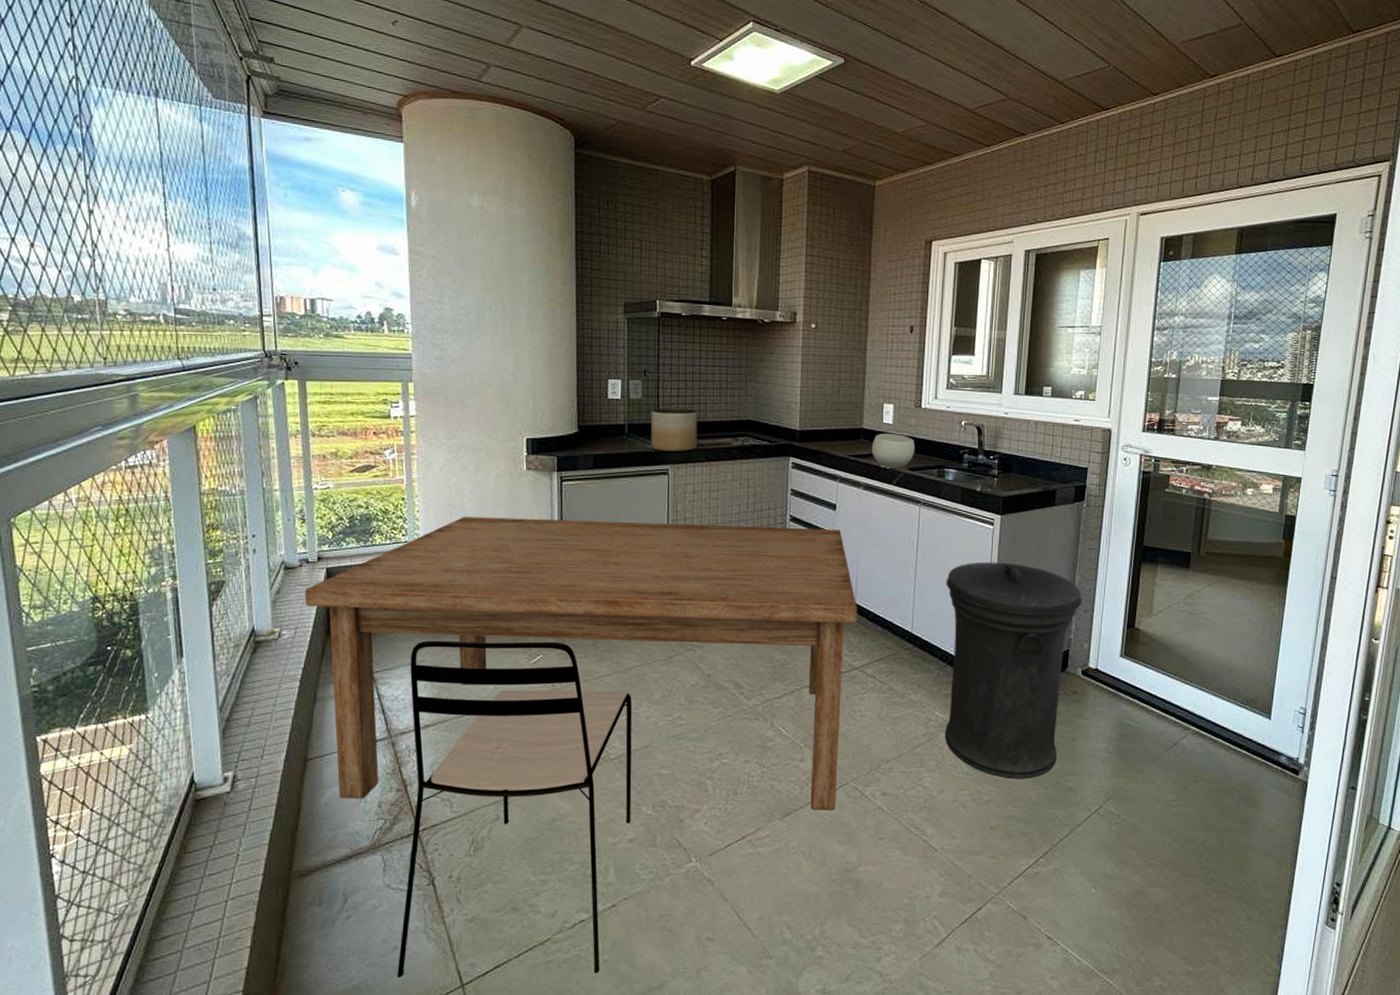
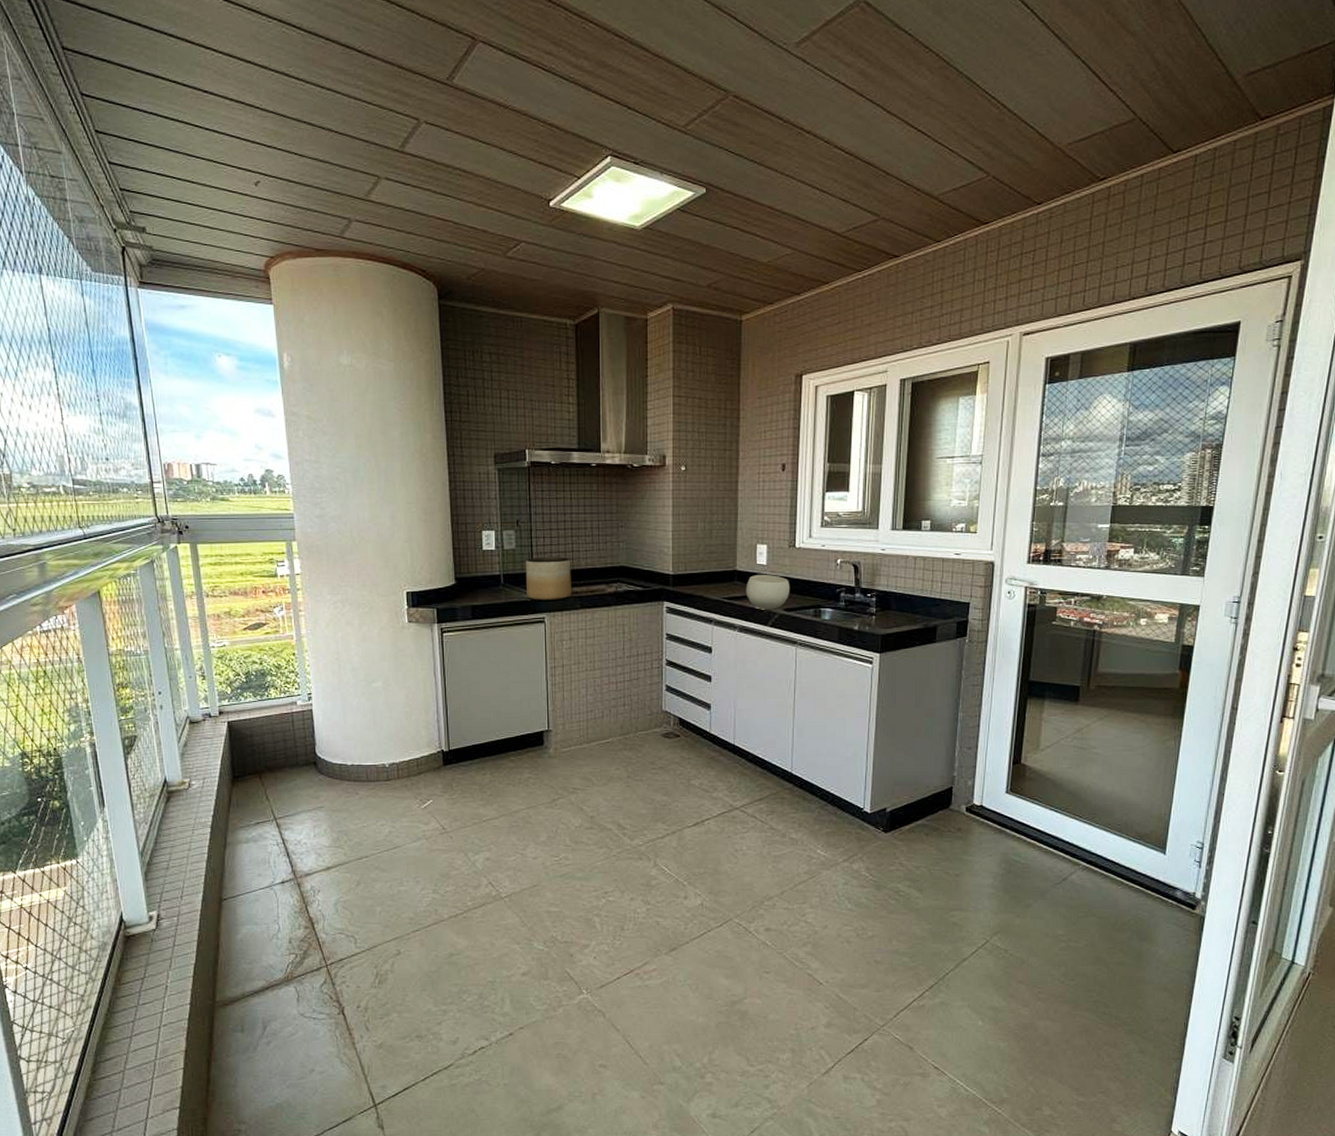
dining table: present [304,517,857,810] -> none [209,669,736,945]
dining chair: present [397,640,633,978] -> none [310,787,523,1098]
trash can: present [944,562,1082,779] -> none [825,700,966,915]

